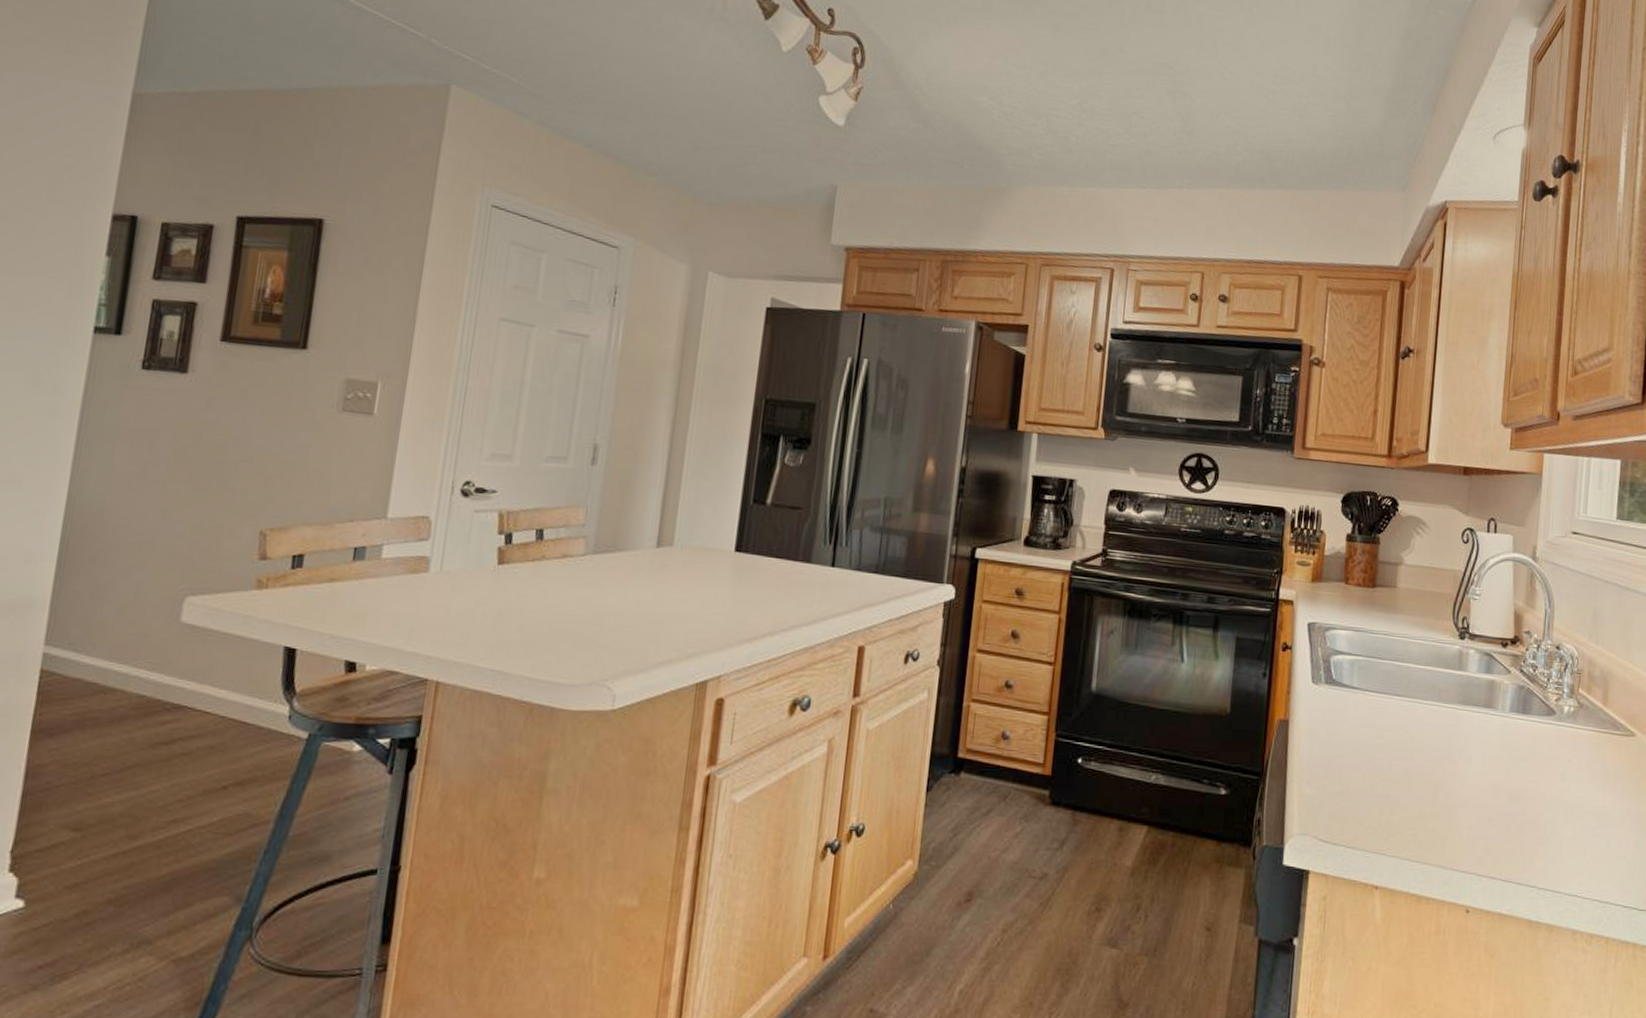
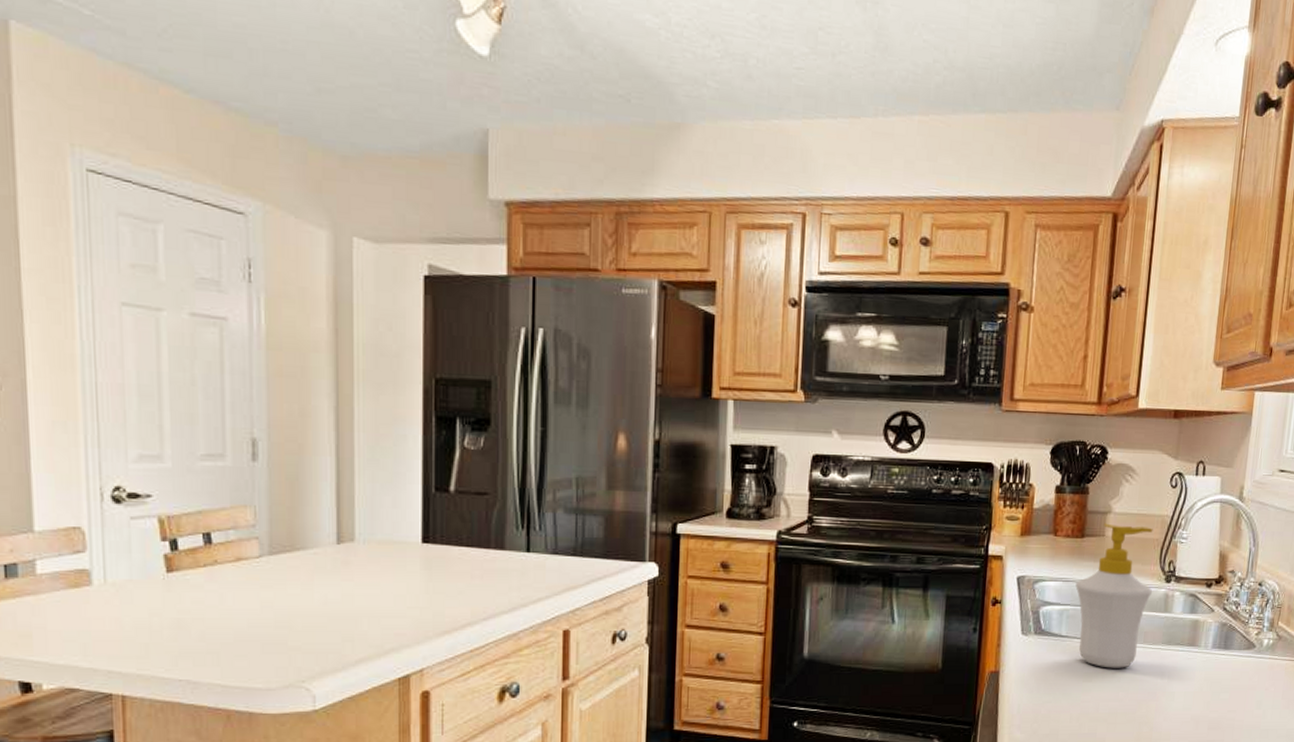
soap bottle: none [1367,574,1446,726] -> present [1075,523,1153,668]

